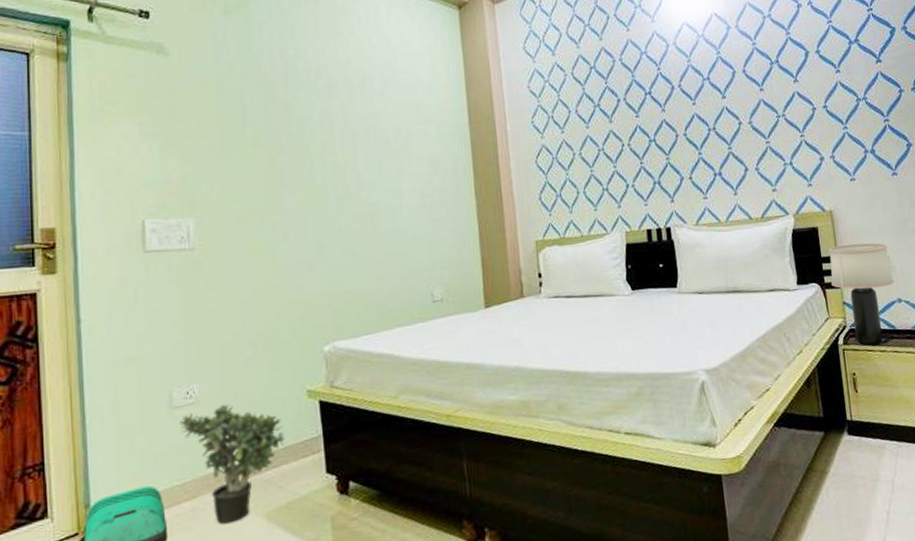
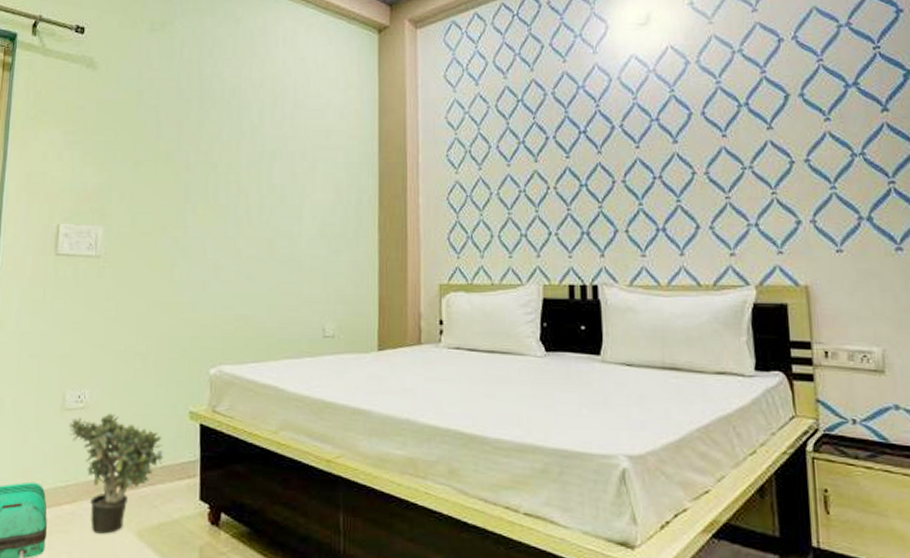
table lamp: present [828,243,894,346] -> none [800,329,891,458]

